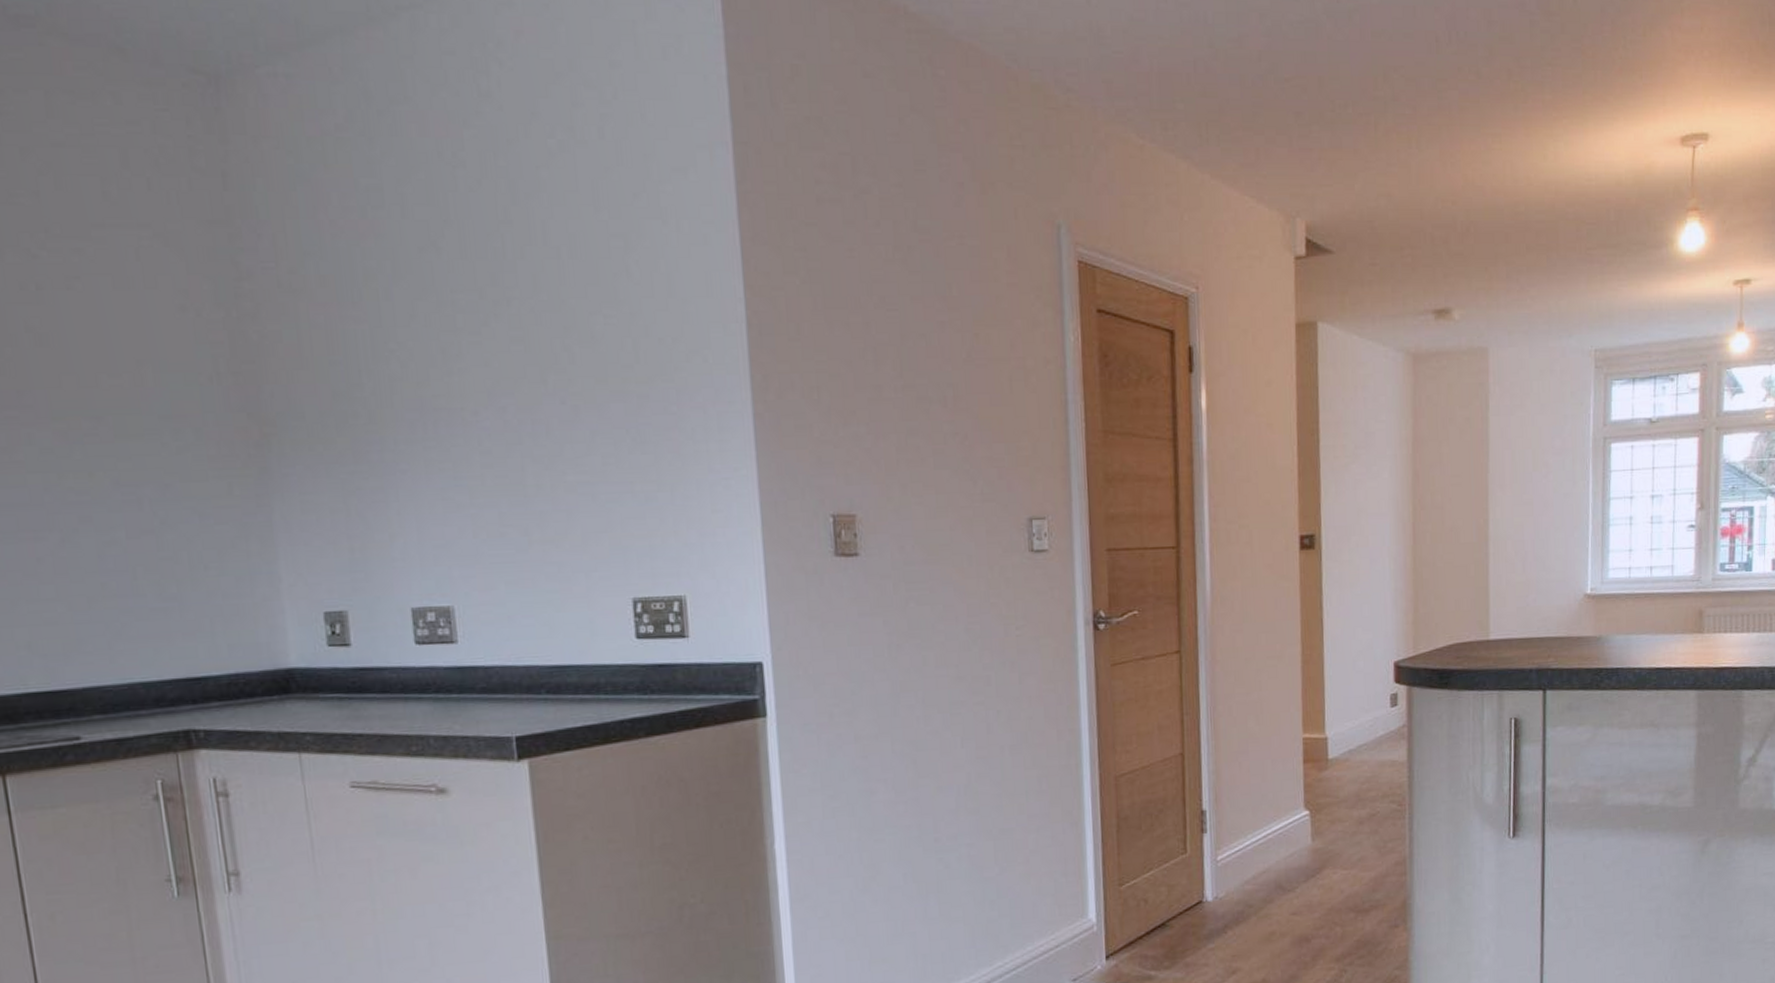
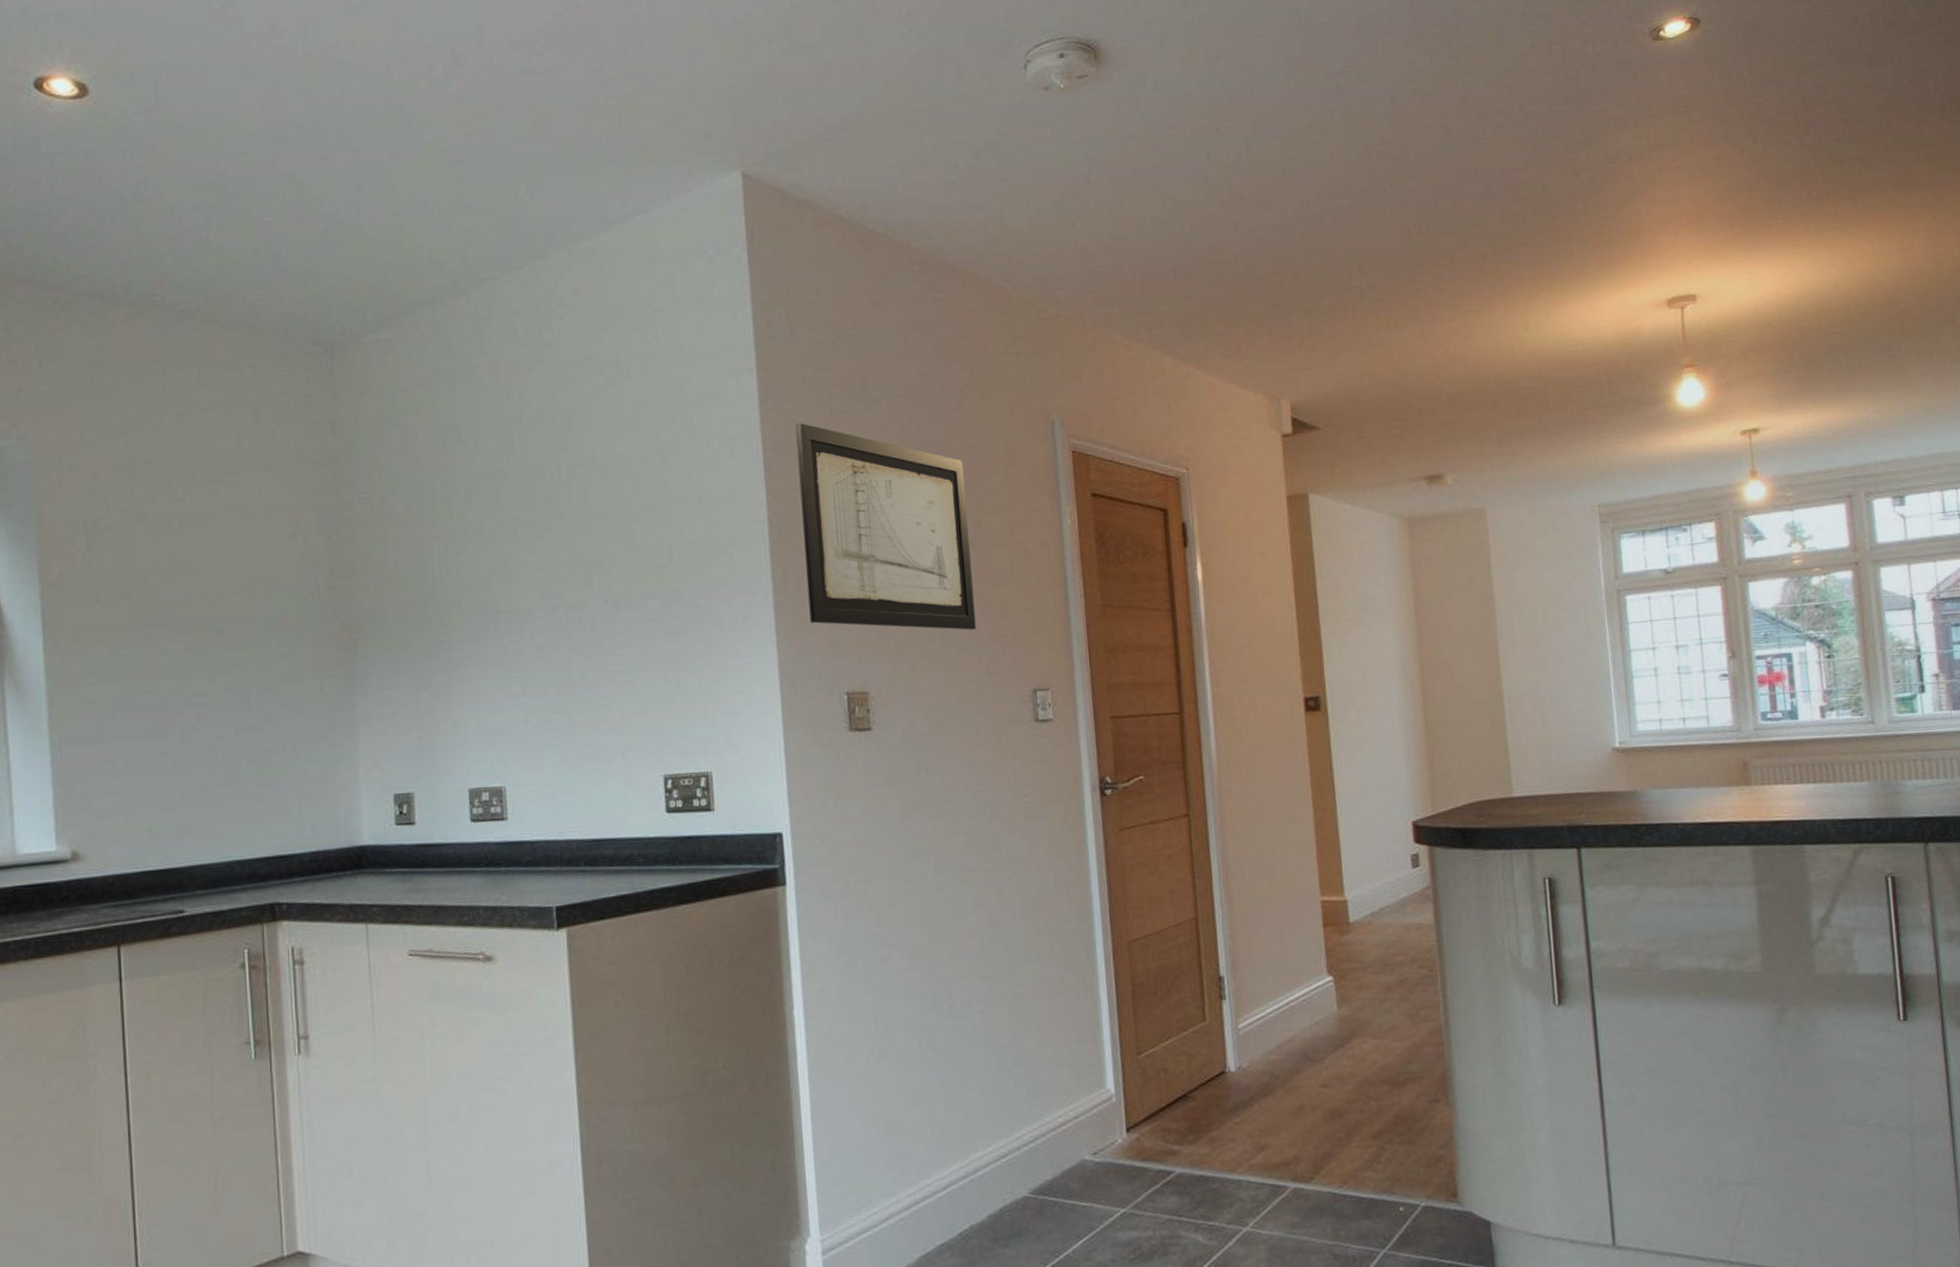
wall art: none [777,210,972,452] -> present [795,423,977,631]

